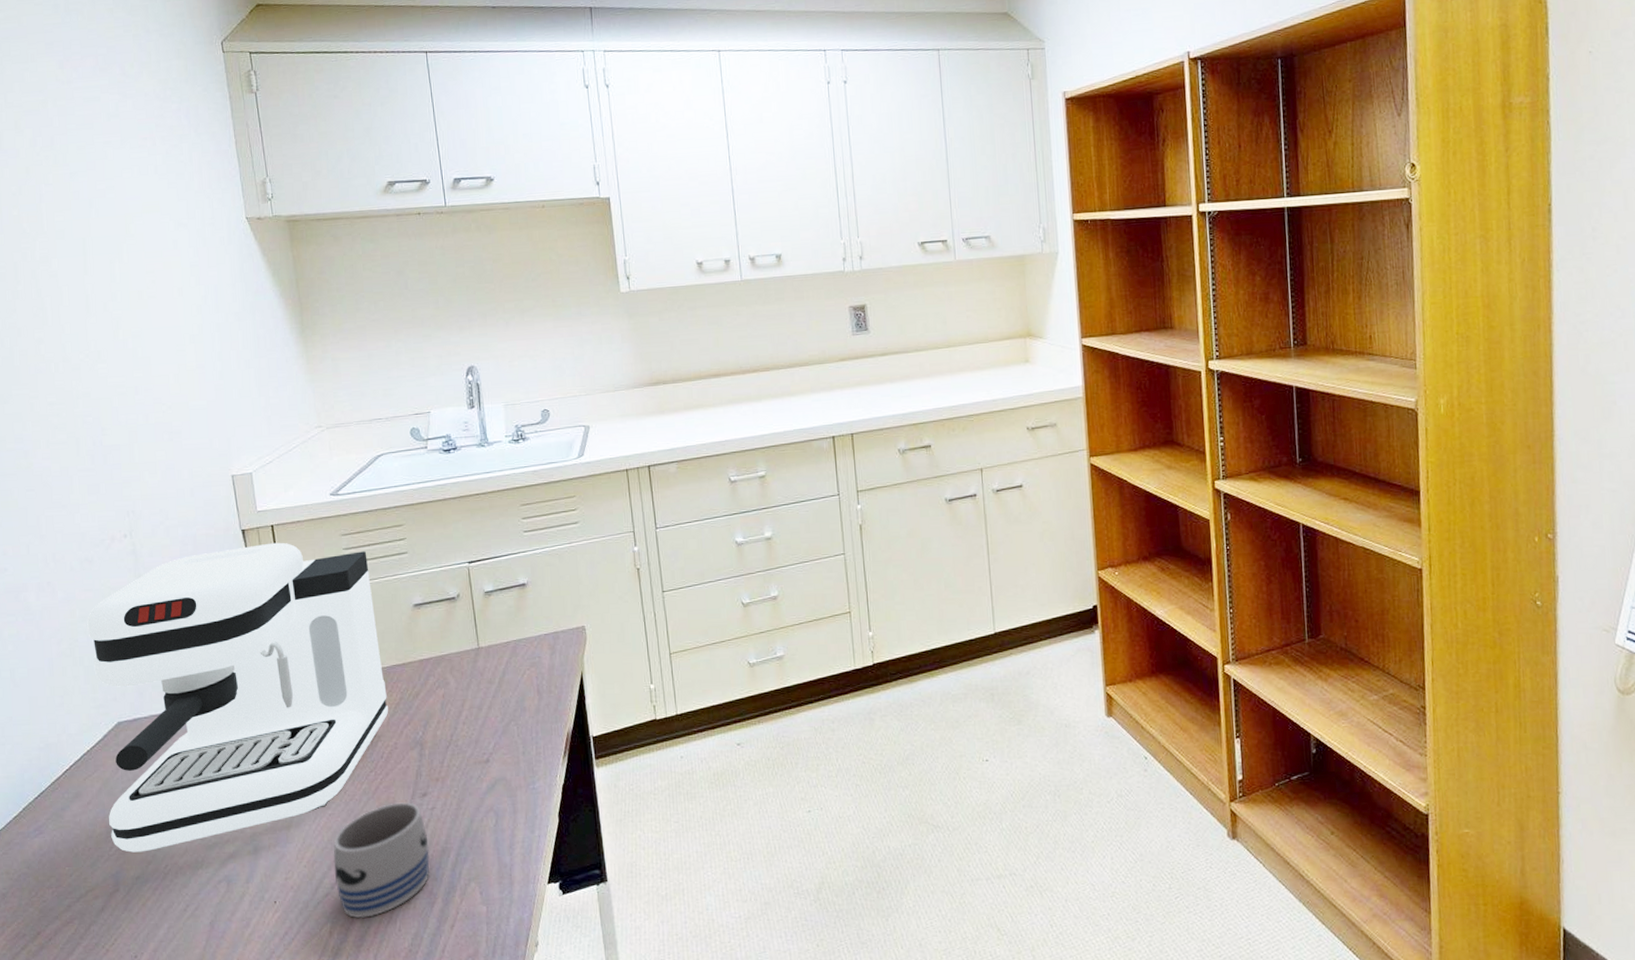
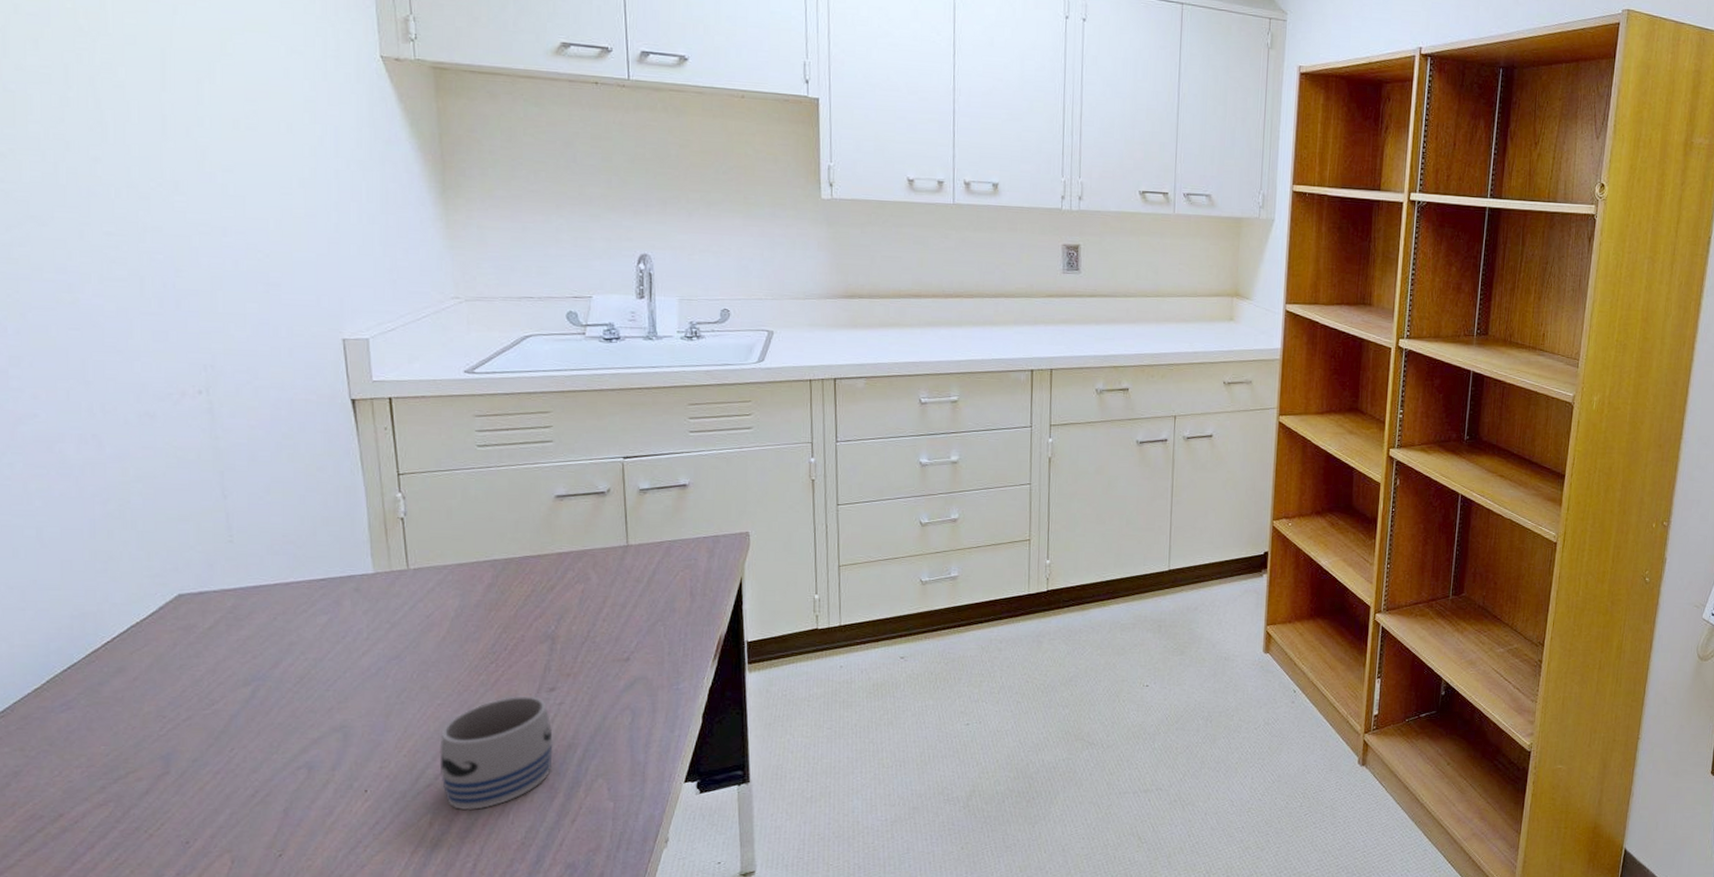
coffee maker: present [87,542,389,853] -> none [144,416,518,734]

